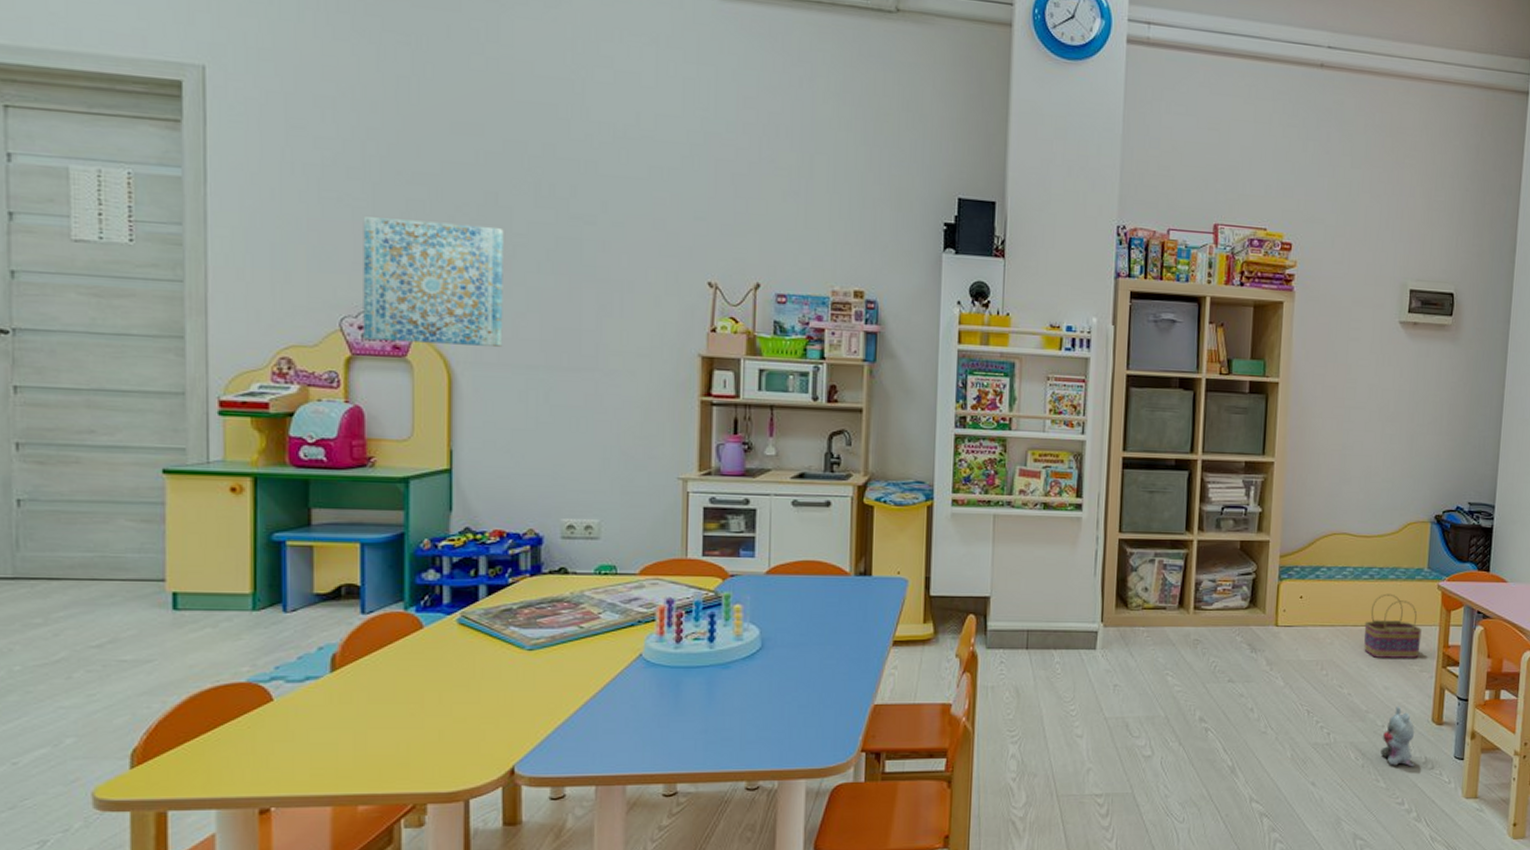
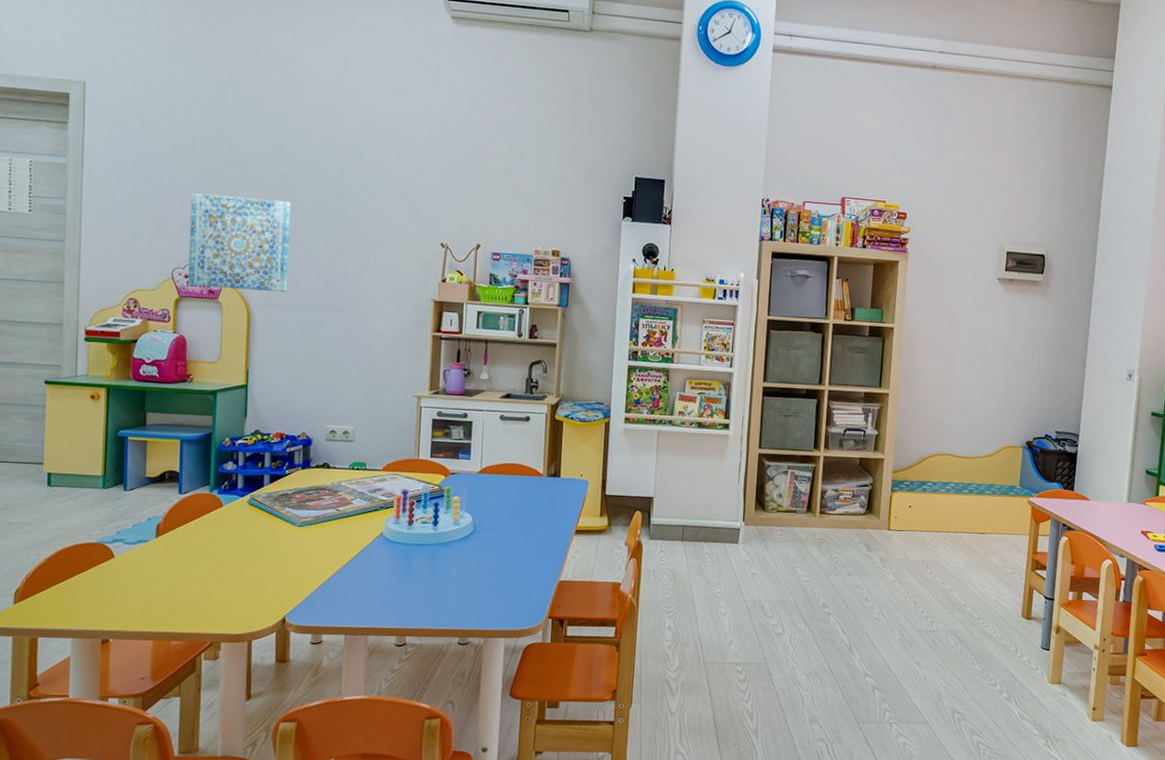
basket: present [1364,593,1422,658] -> none [963,506,1014,562]
plush toy: present [1380,706,1415,767] -> none [977,601,1007,654]

